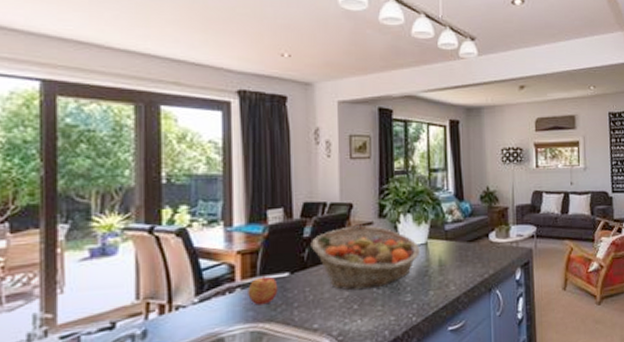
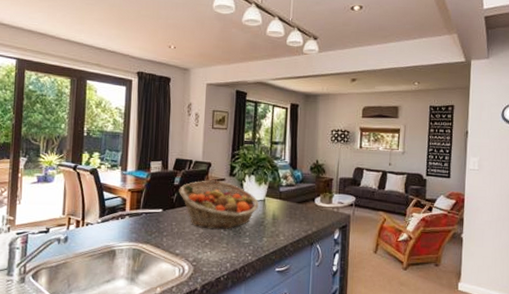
apple: present [248,275,278,306] -> none [133,209,154,231]

